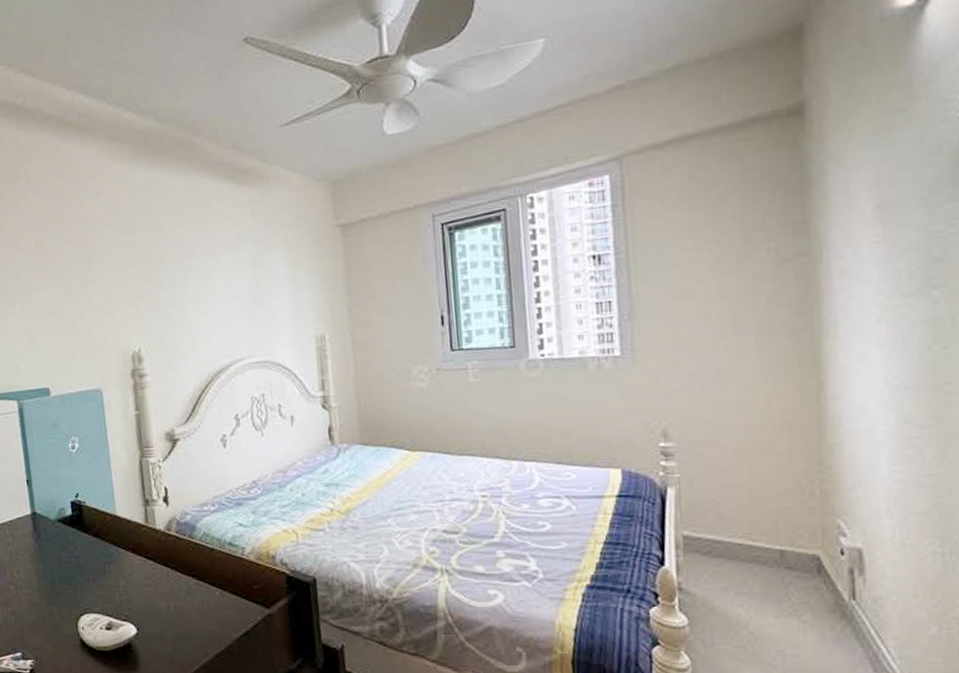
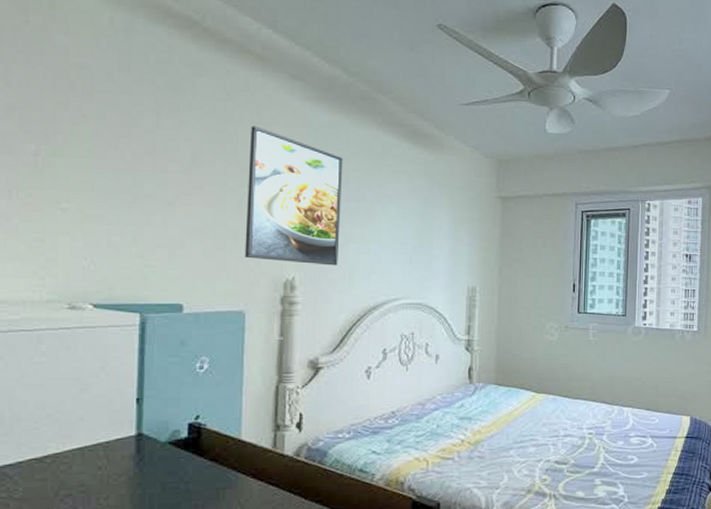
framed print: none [80,199,179,336] -> present [245,126,343,266]

